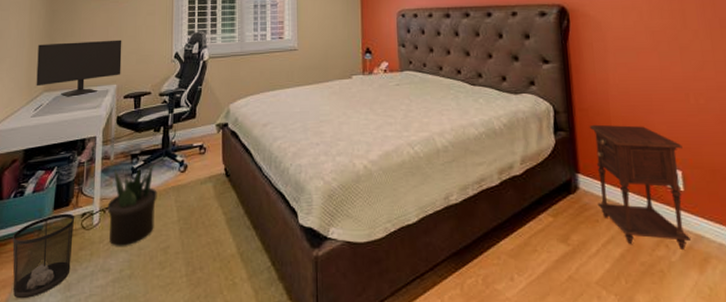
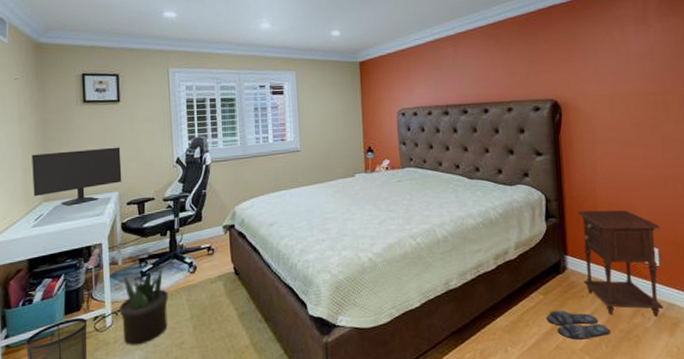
slippers: none [557,235,630,271] -> present [546,310,610,340]

